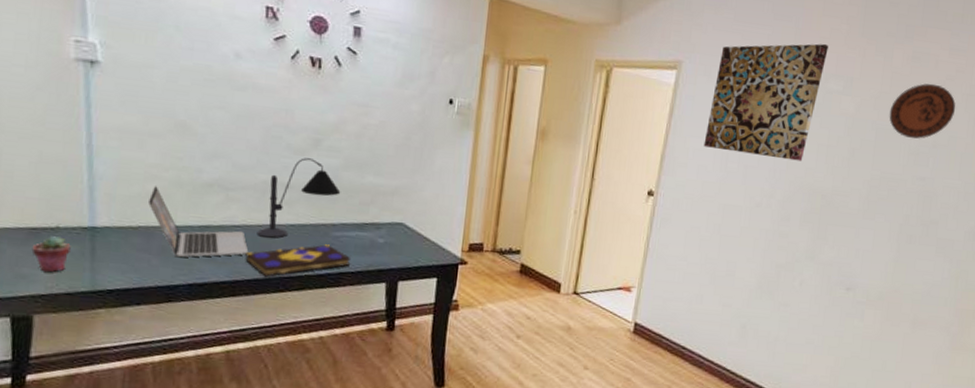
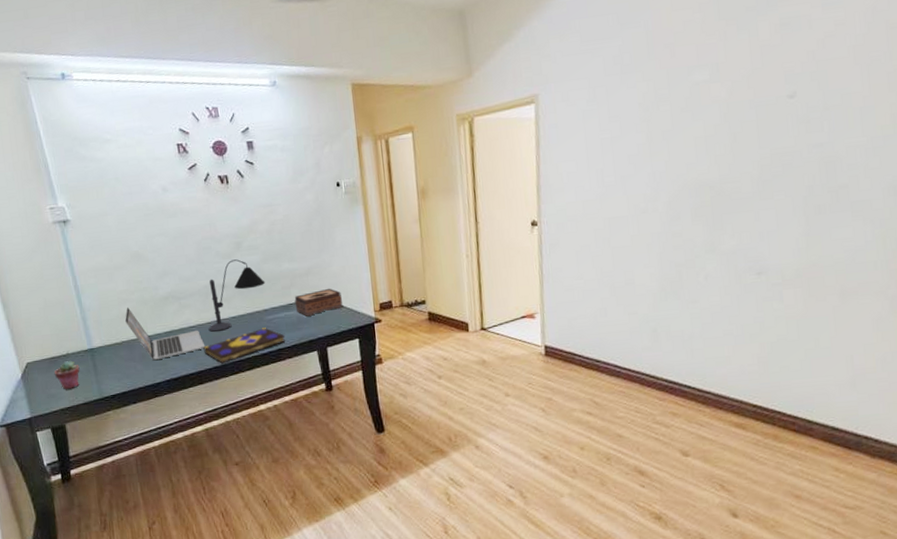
tissue box: none [370,214,428,242] -> present [294,288,343,317]
wall art: present [703,43,829,161] -> none [575,37,685,168]
decorative plate: present [889,83,956,139] -> none [766,45,843,108]

